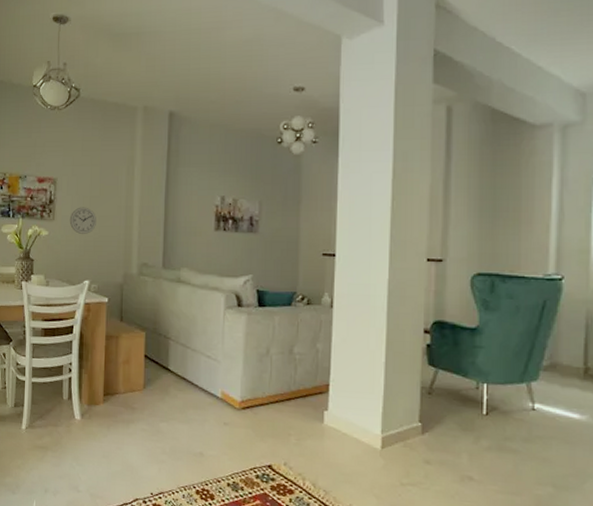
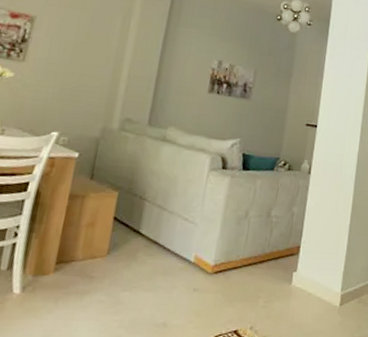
wall clock: present [69,207,96,234] -> none [44,51,79,81]

